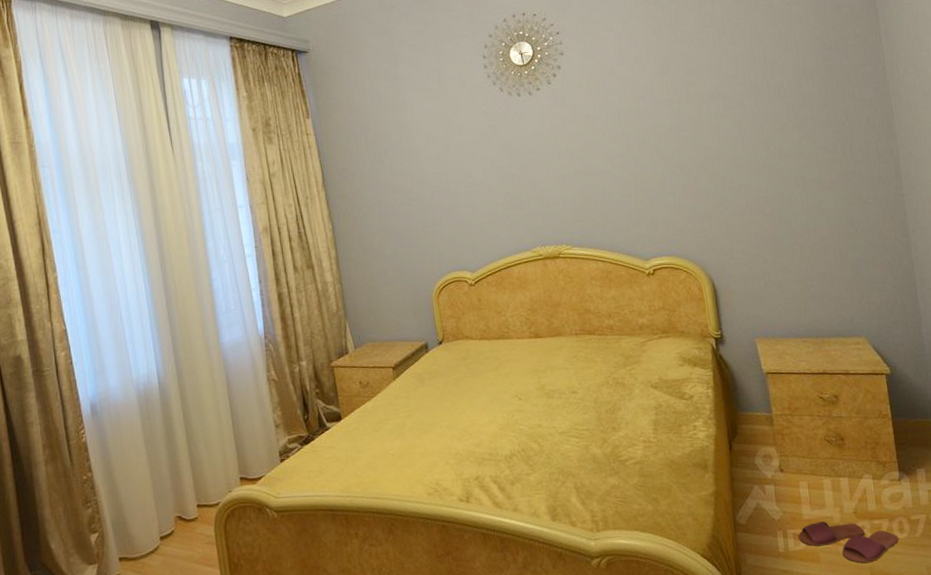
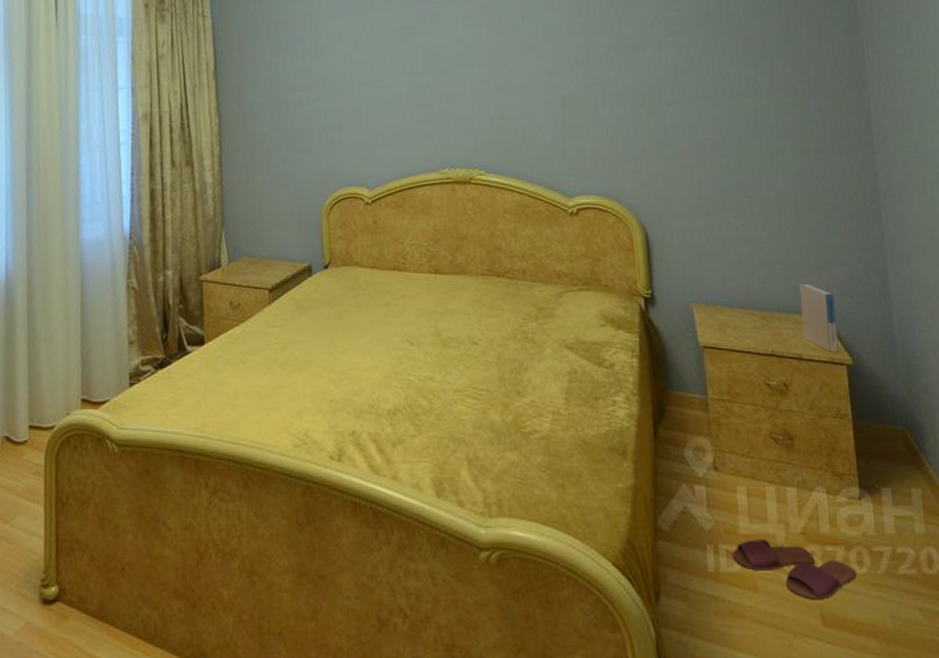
book: none [844,311,879,366] -> present [799,283,839,352]

